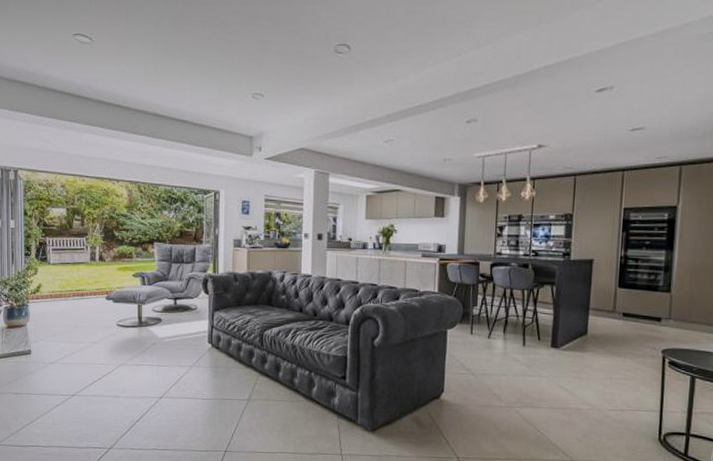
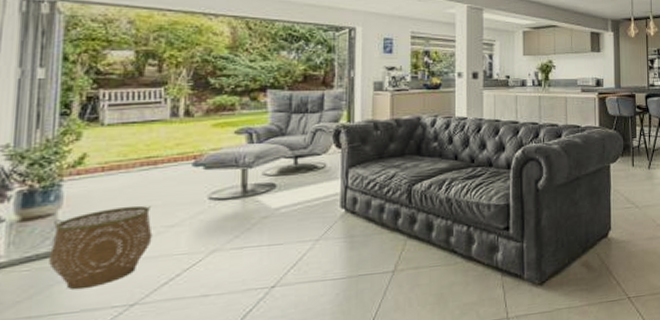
basket: none [25,325,83,379] -> present [49,205,153,289]

